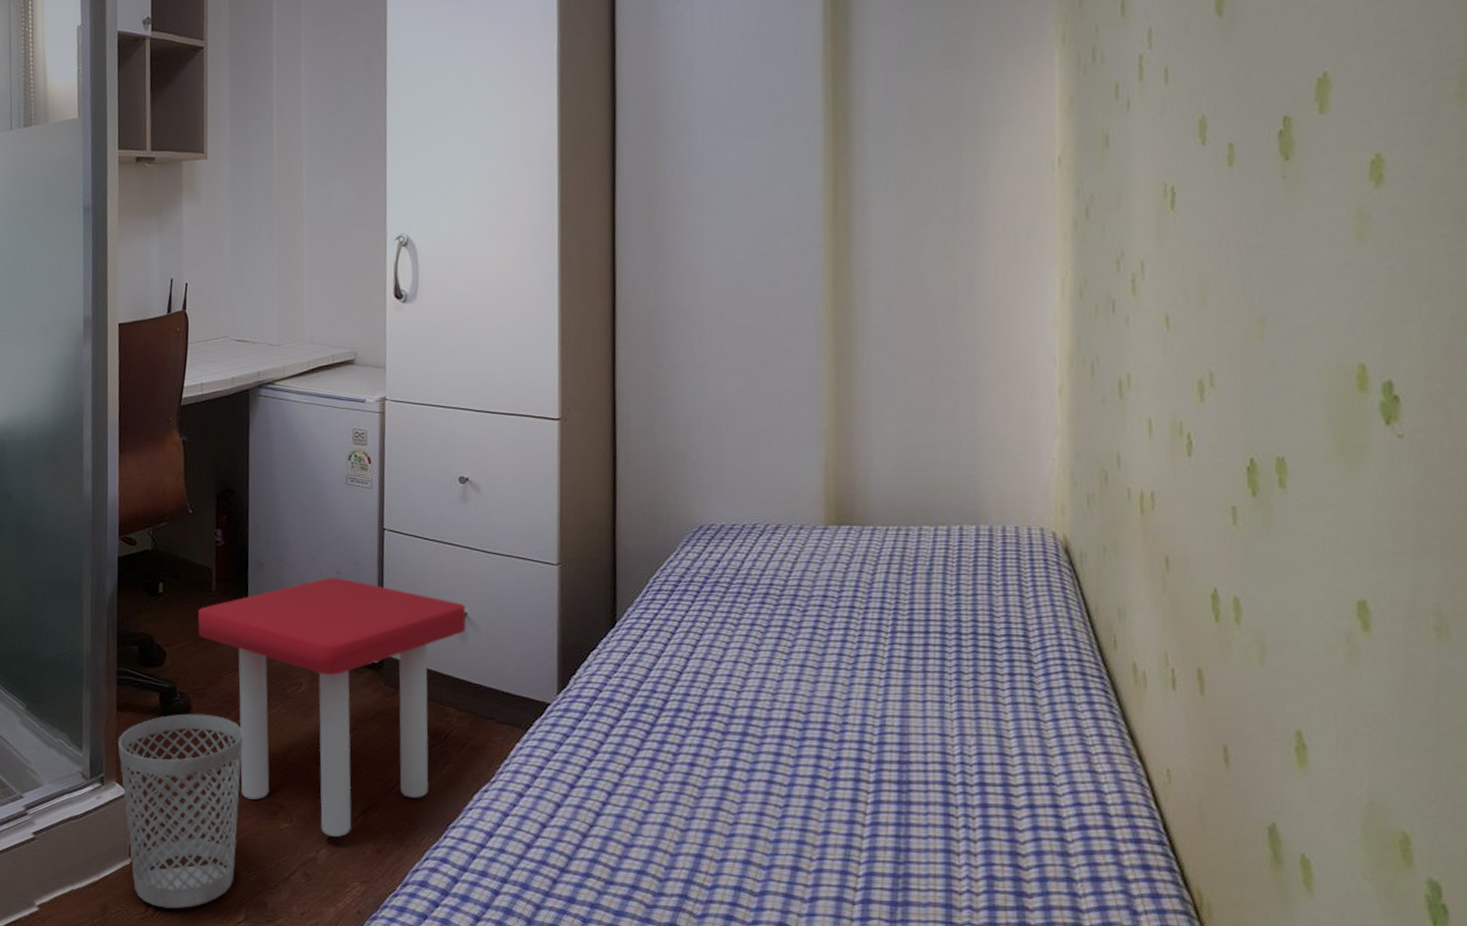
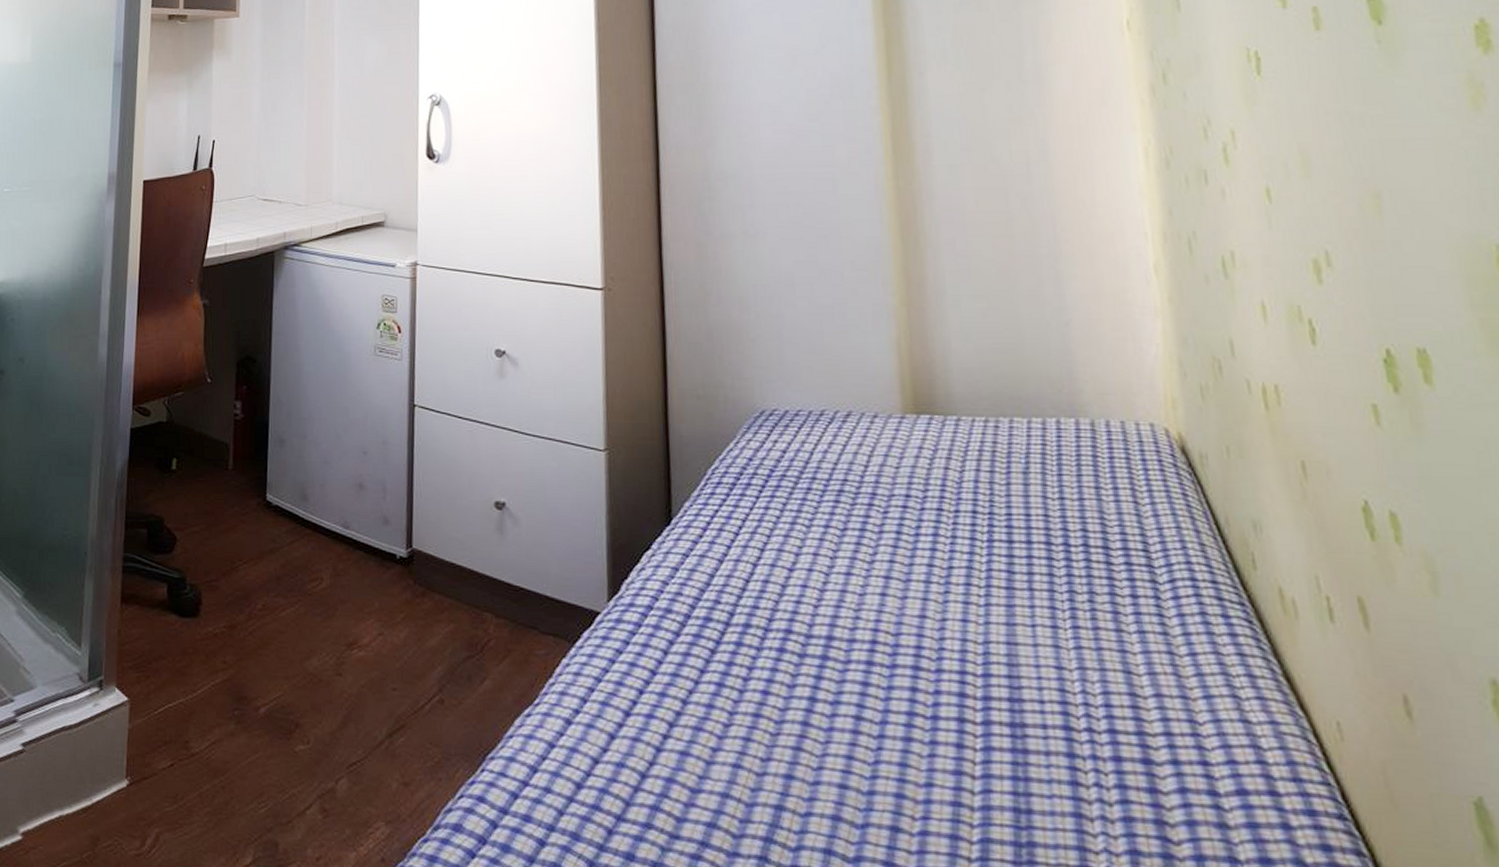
wastebasket: present [118,714,243,909] -> none [120,609,257,845]
stool: present [198,578,467,837] -> none [212,458,505,764]

